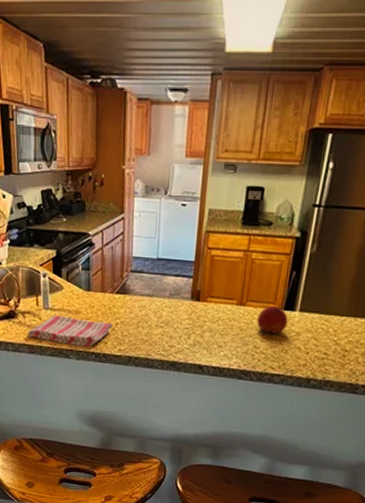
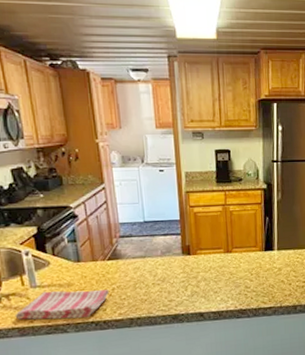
fruit: present [257,306,289,336] -> none [244,249,270,274]

